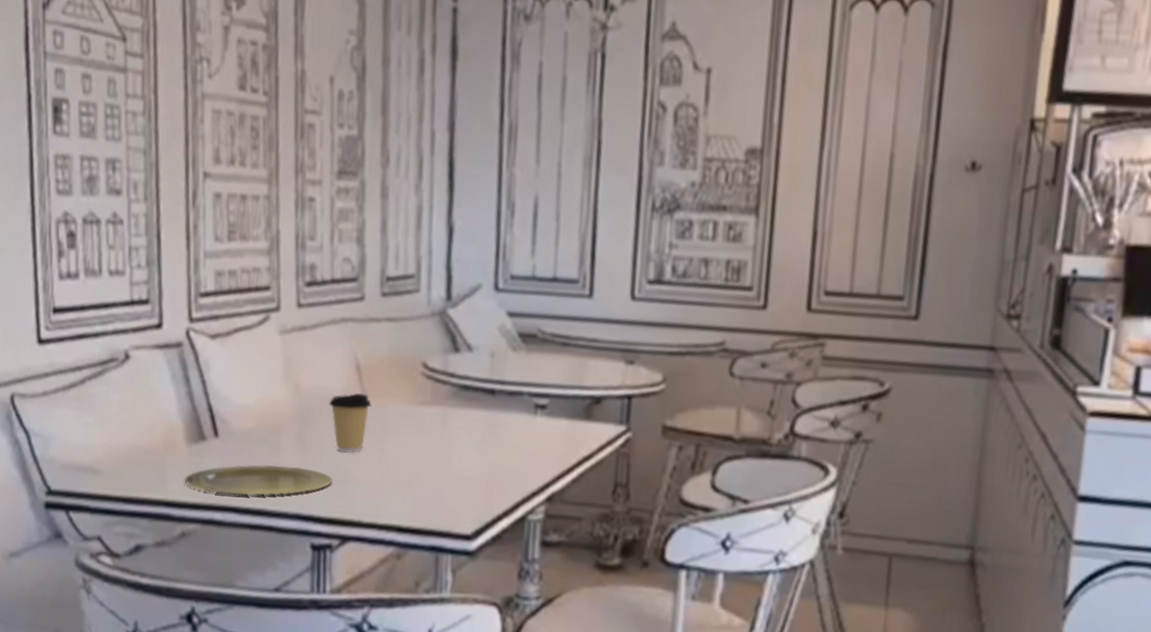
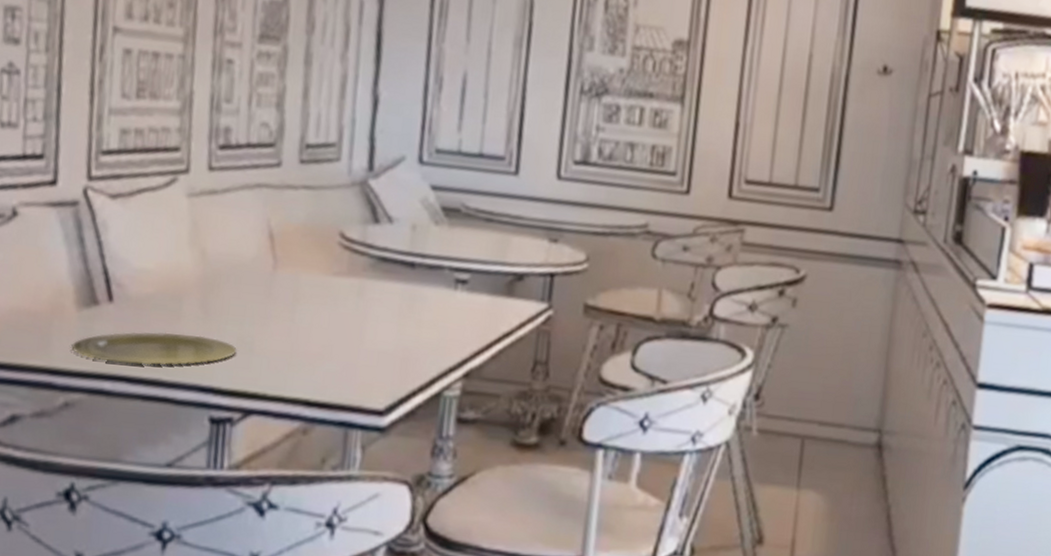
coffee cup: present [329,393,372,453] -> none [237,261,284,323]

